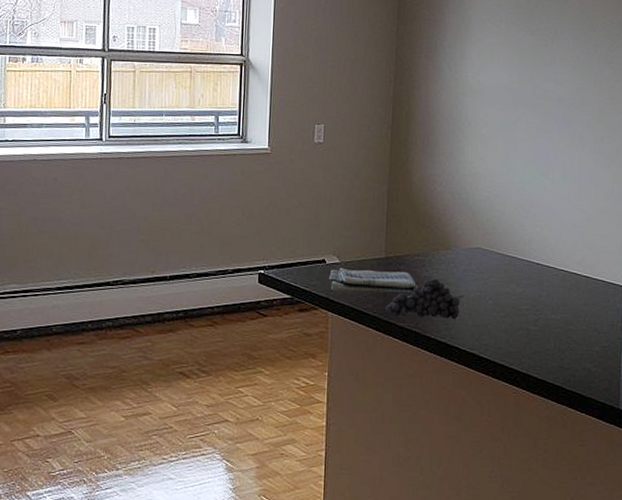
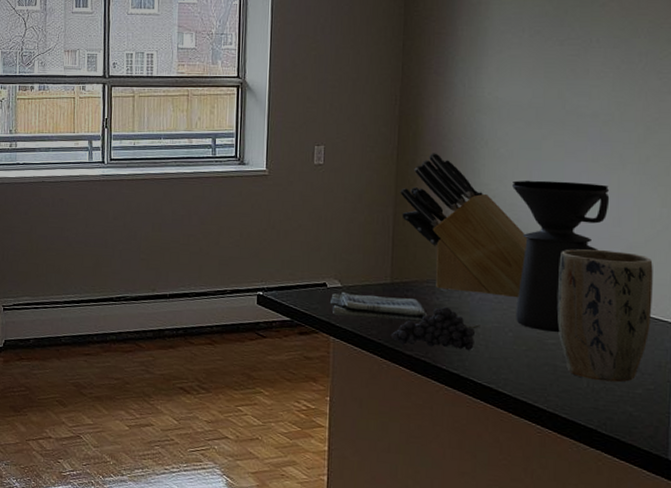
knife block: none [394,132,505,268] -> present [400,153,528,298]
coffee maker: none [491,158,572,299] -> present [511,180,610,333]
plant pot: none [529,221,607,342] -> present [556,249,653,383]

